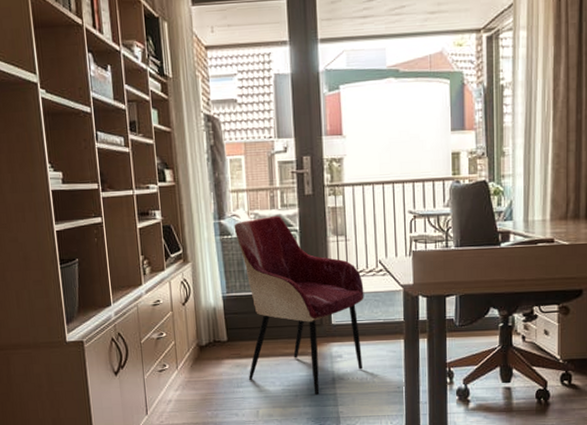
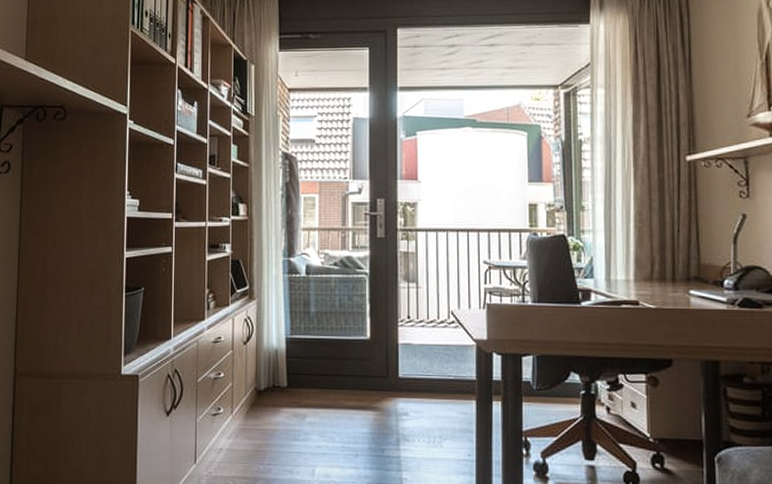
armchair: present [234,215,364,395] -> none [303,257,434,456]

